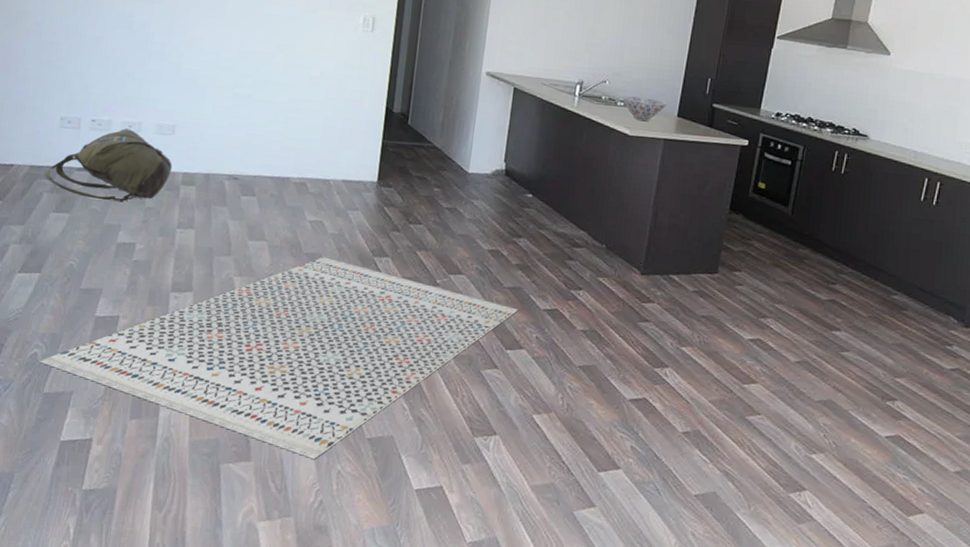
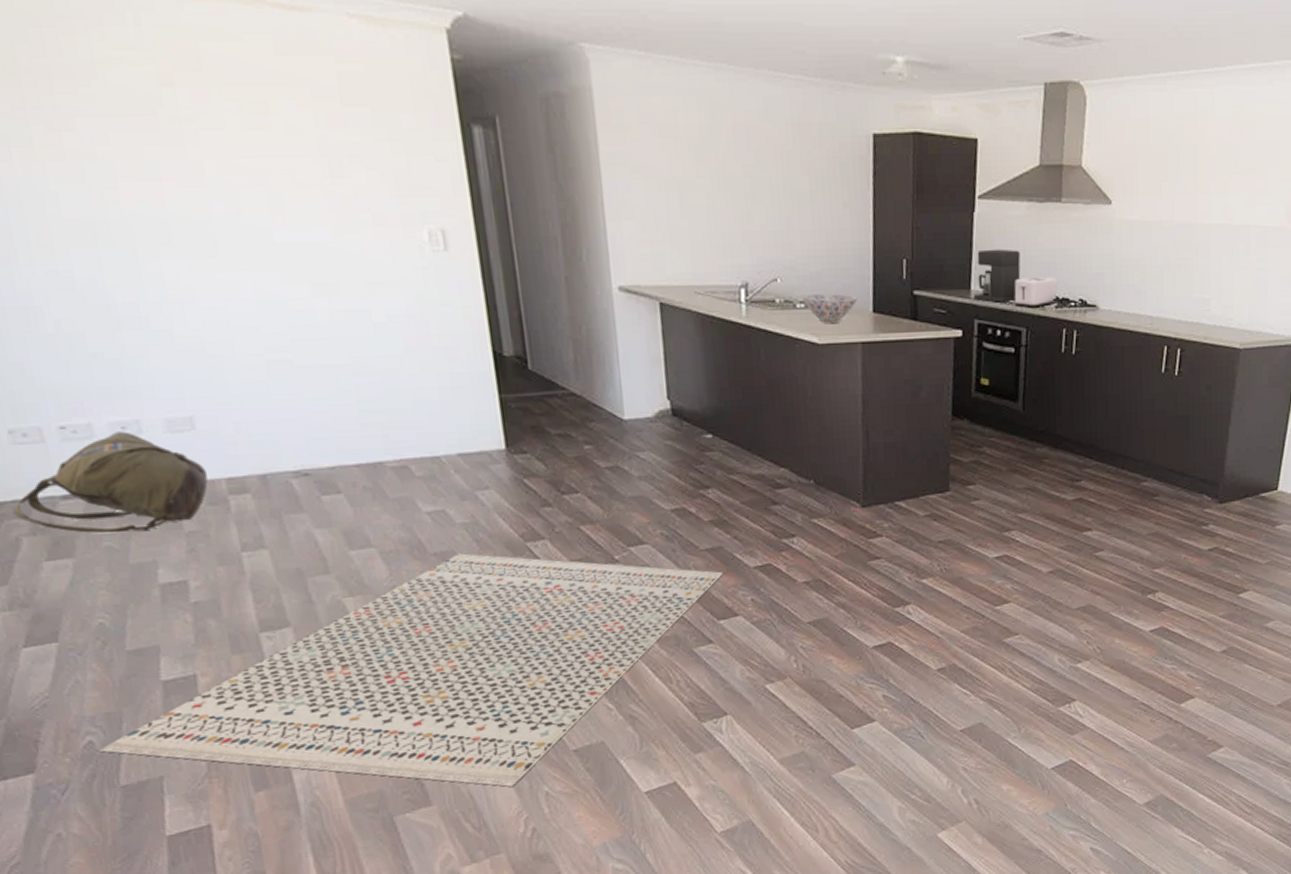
coffee maker: none [761,78,806,124] -> present [973,249,1021,303]
toaster: none [796,105,835,131] -> present [1014,276,1057,308]

